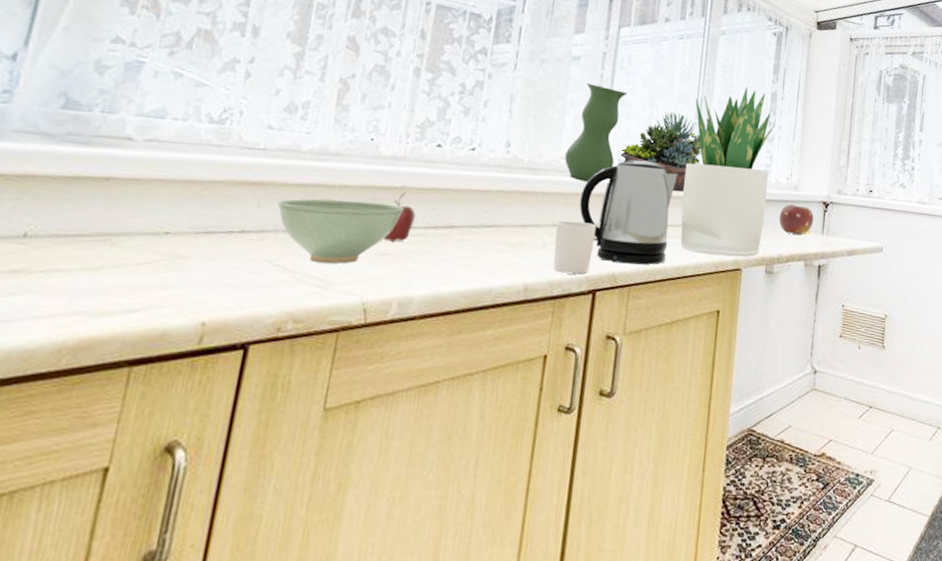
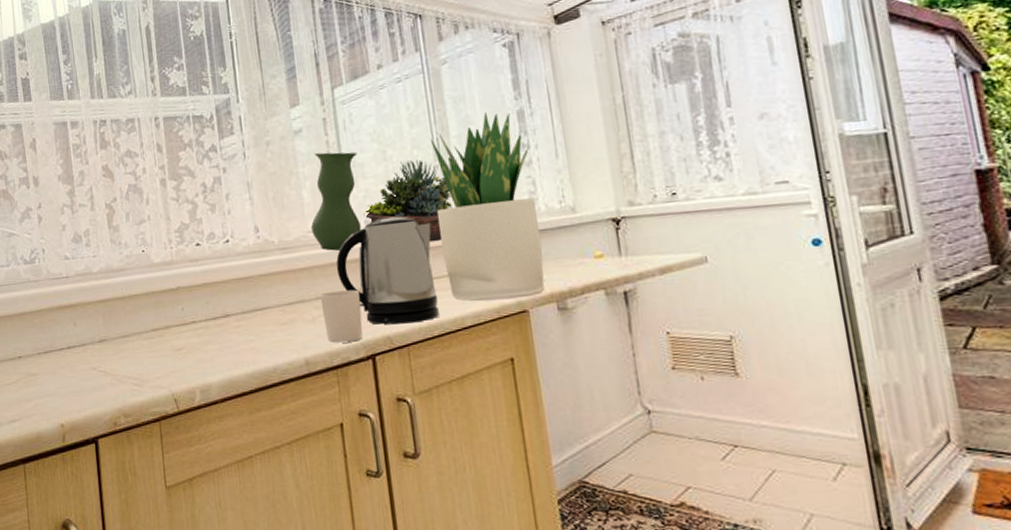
bowl: present [277,198,404,264] -> none [88,304,184,364]
fruit: present [382,192,416,242] -> none [173,292,195,338]
fruit: present [779,204,814,235] -> none [559,229,606,262]

